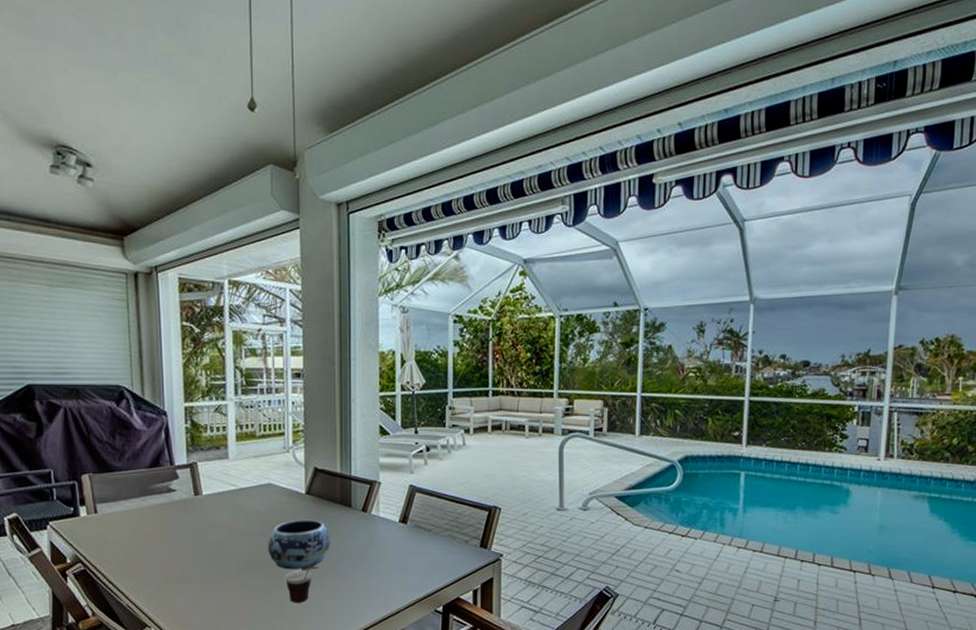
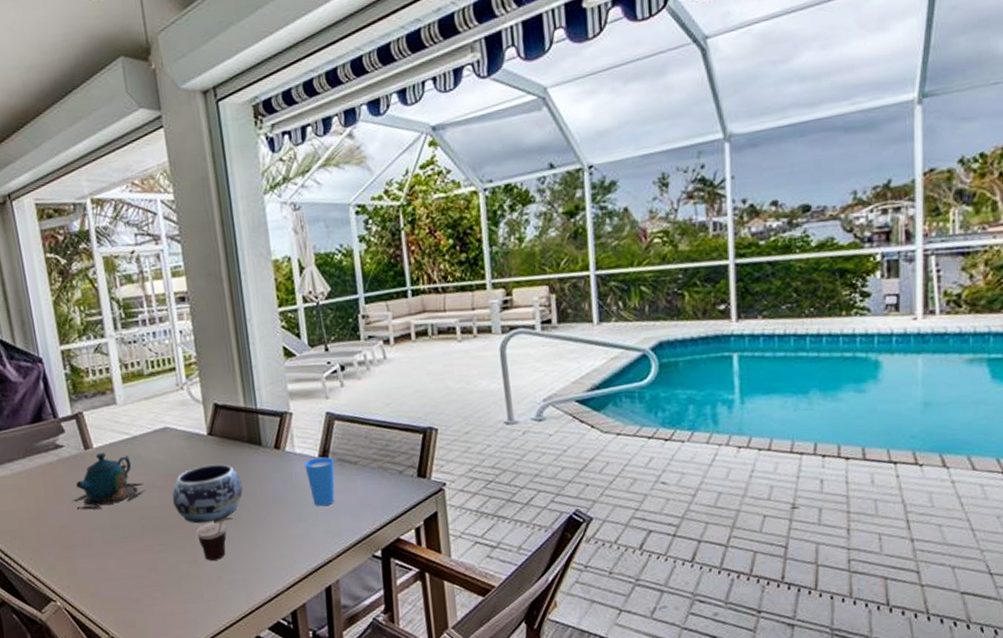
teapot: none [177,500,245,550] -> present [72,453,146,510]
cup: none [386,522,411,565] -> present [304,457,335,507]

